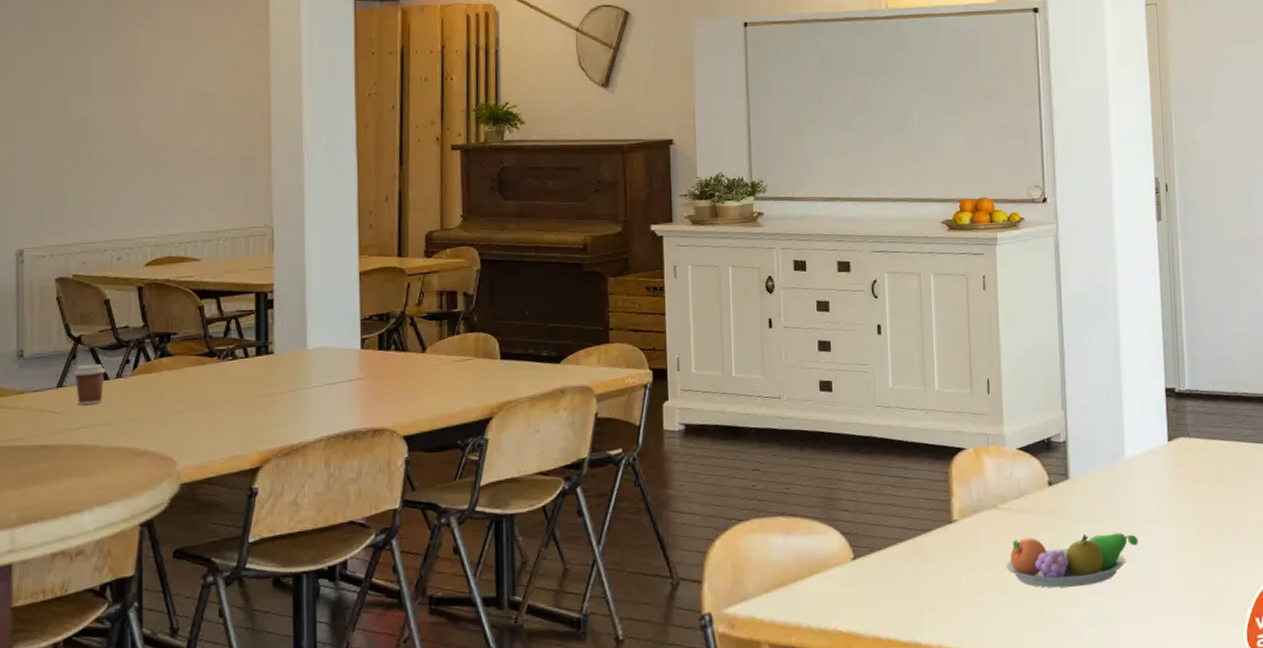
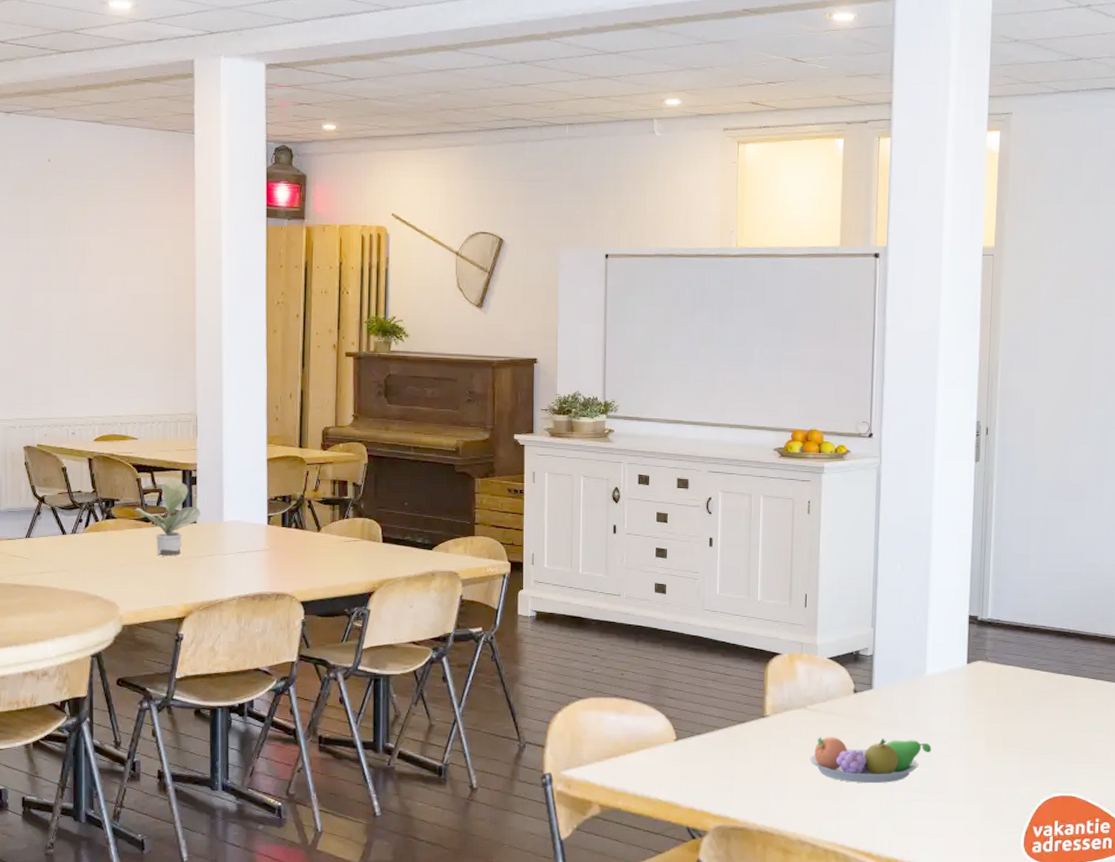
coffee cup: present [72,364,106,405] -> none [38,521,64,554]
potted plant: none [196,305,280,397] -> present [134,480,201,557]

